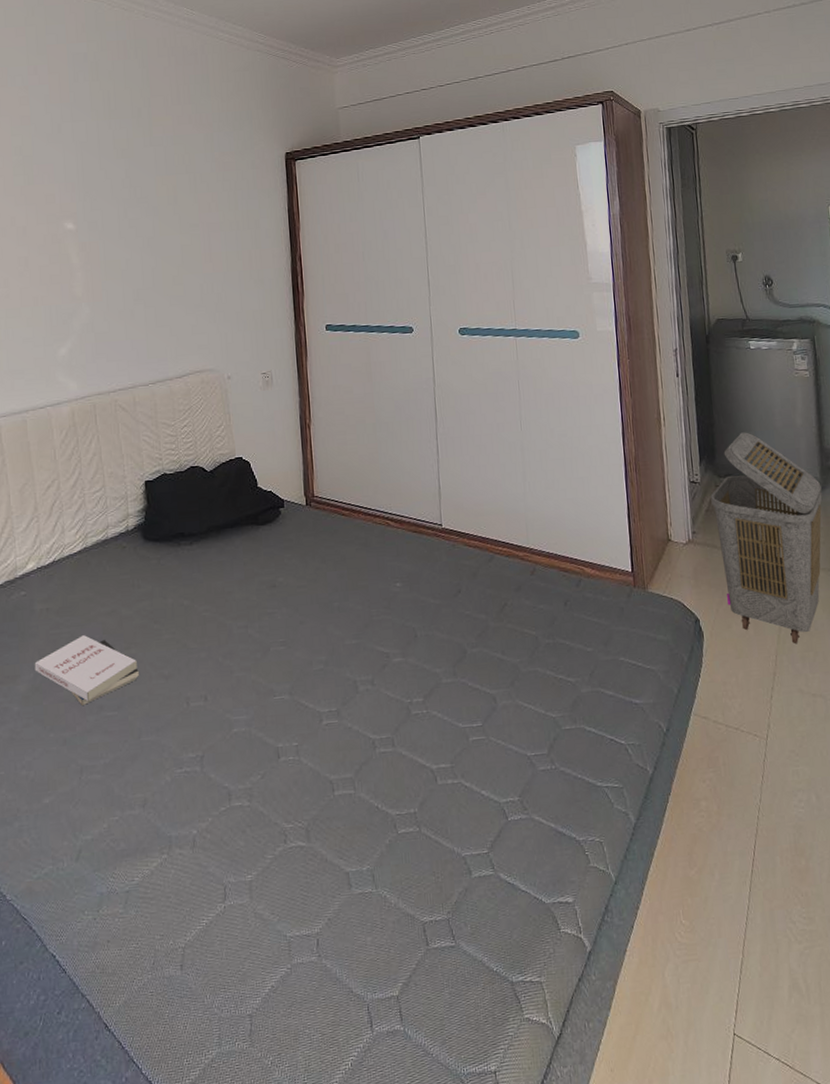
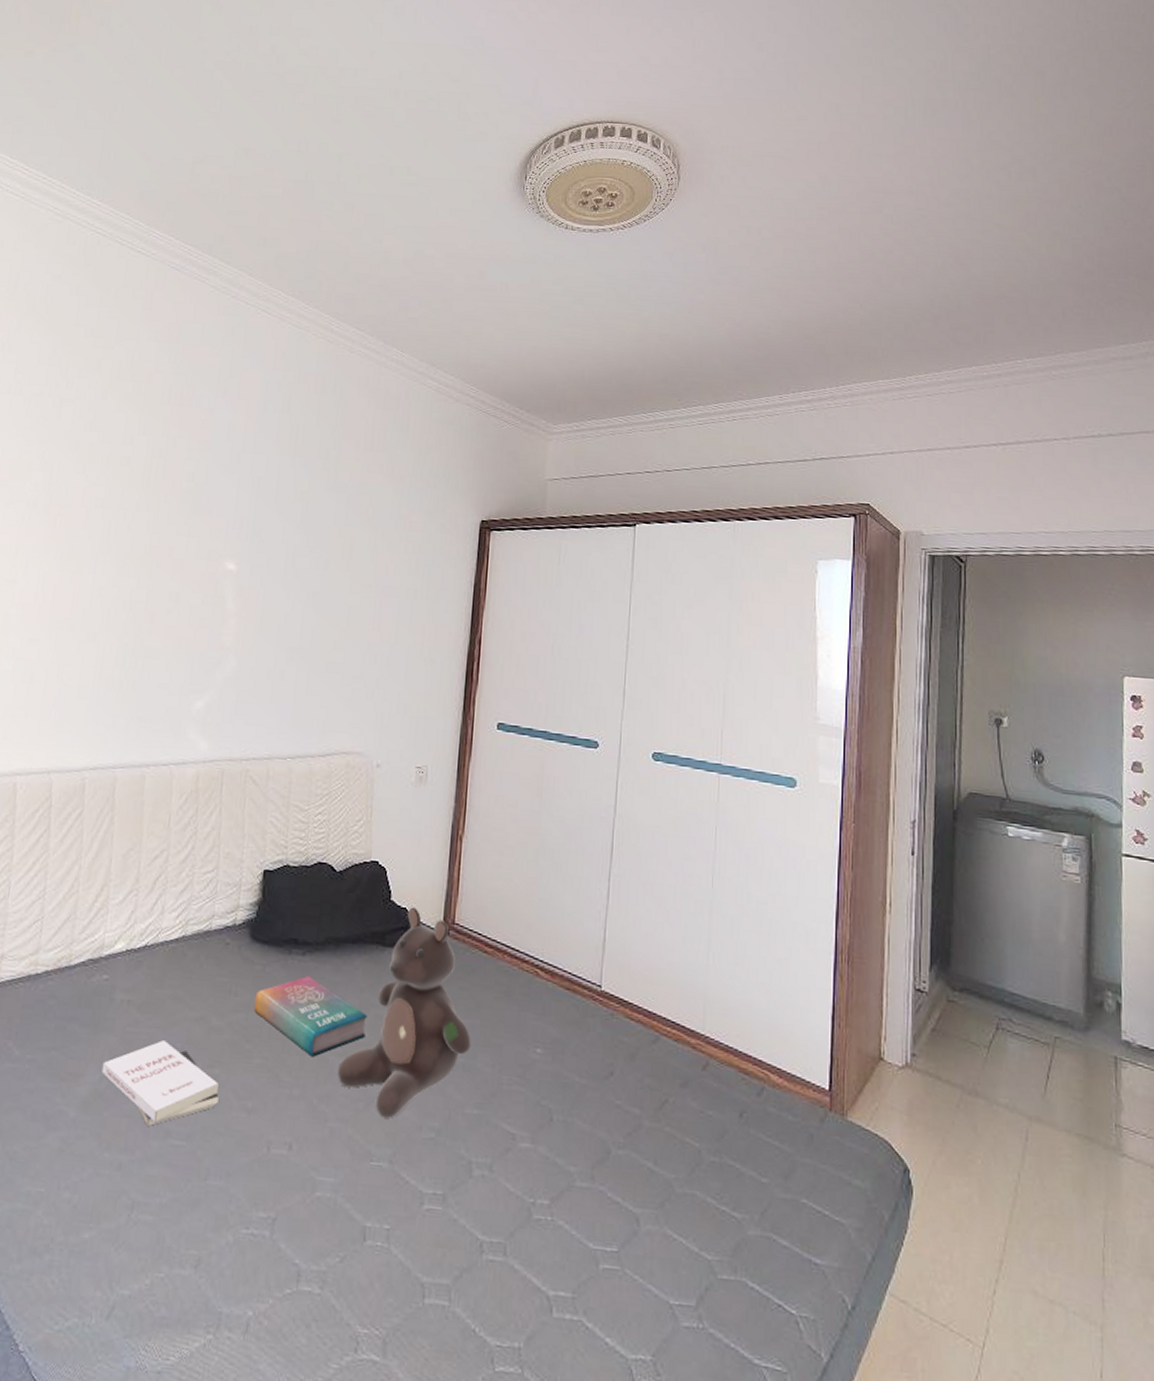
book: none [155,561,254,625] -> present [254,976,367,1057]
stuffed animal: none [235,489,343,661] -> present [337,906,472,1119]
laundry basket: present [711,432,823,644] -> none [940,938,1085,1228]

